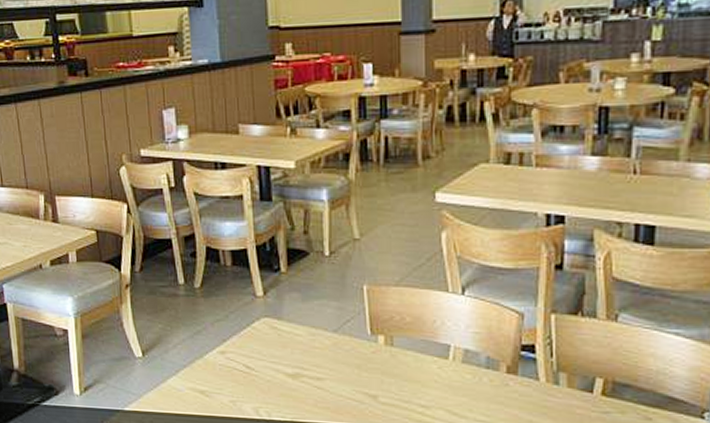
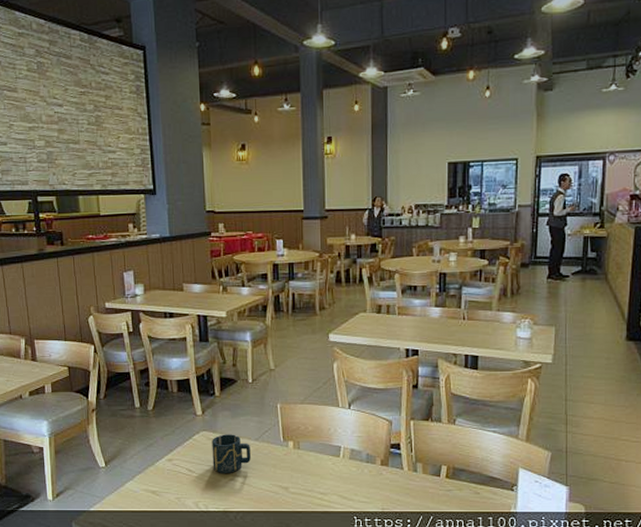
cup: none [276,322,327,373] -> present [212,434,251,473]

